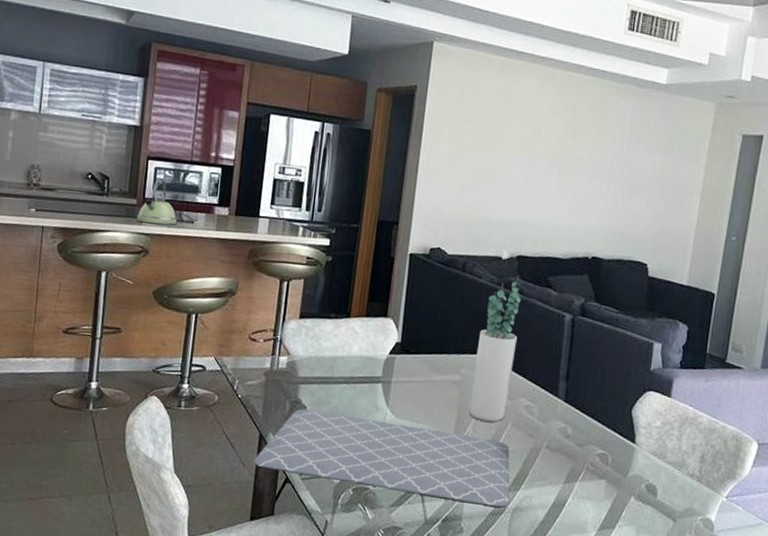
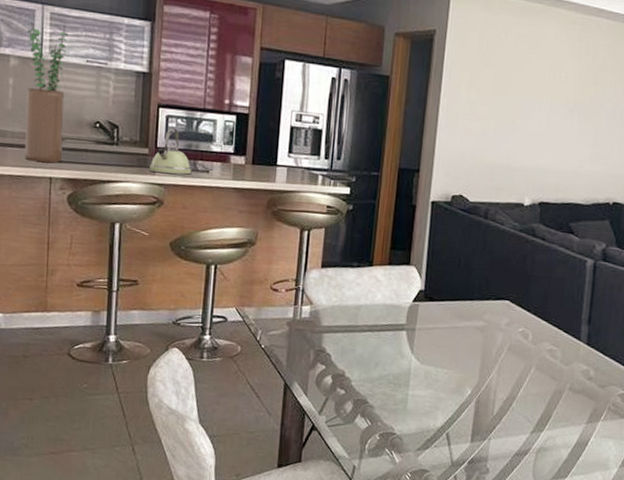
vase: none [19,78,66,213] -> present [24,22,68,164]
placemat: present [254,409,510,508] -> none [279,357,534,448]
vase: present [468,275,522,423] -> none [492,221,544,367]

